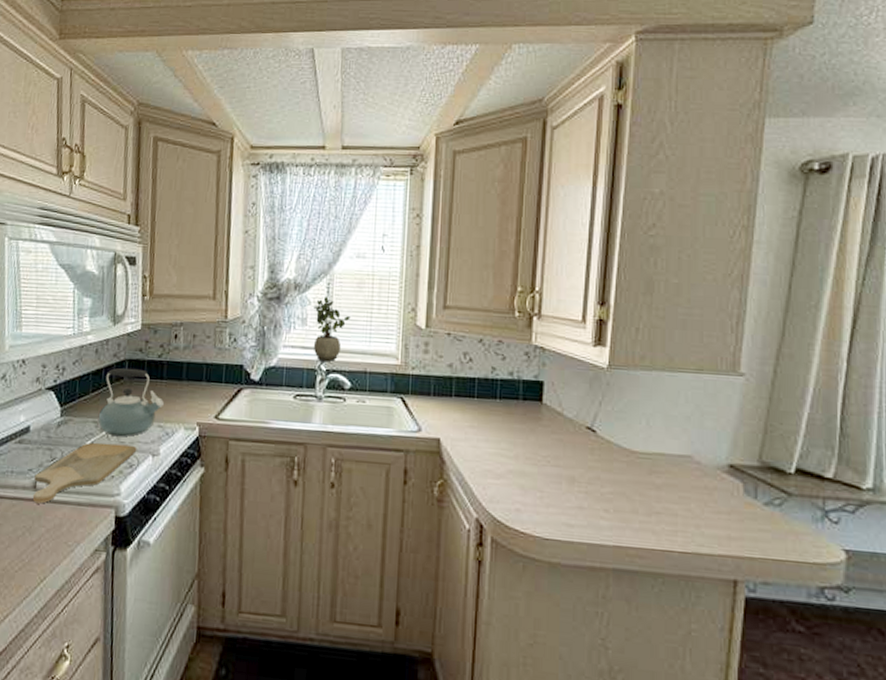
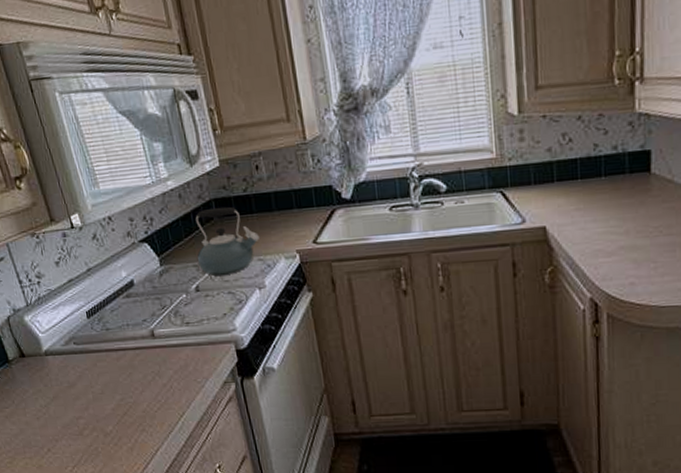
chopping board: present [32,442,137,504] -> none [150,282,243,350]
potted plant: present [313,297,351,362] -> none [394,98,436,168]

